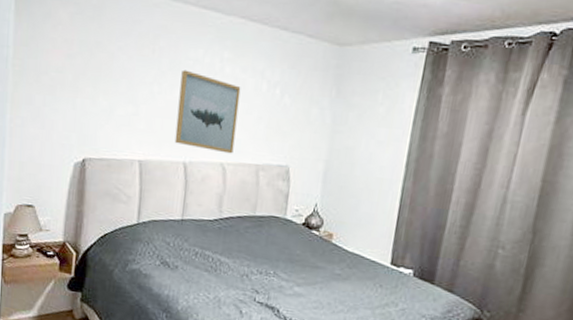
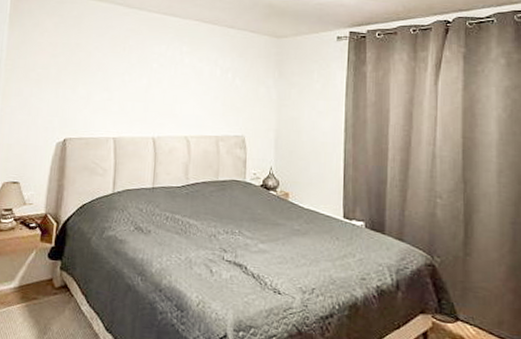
wall art: present [174,69,241,154] -> none [144,62,199,128]

